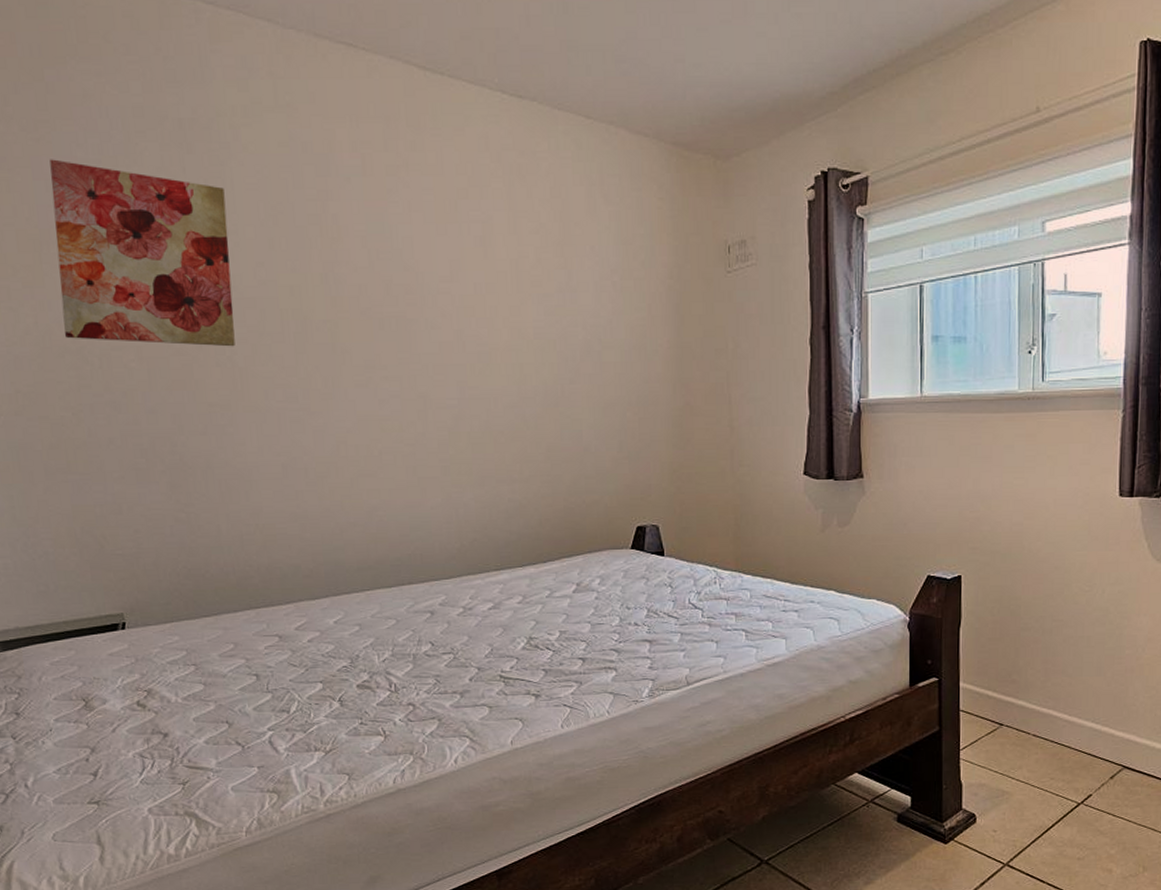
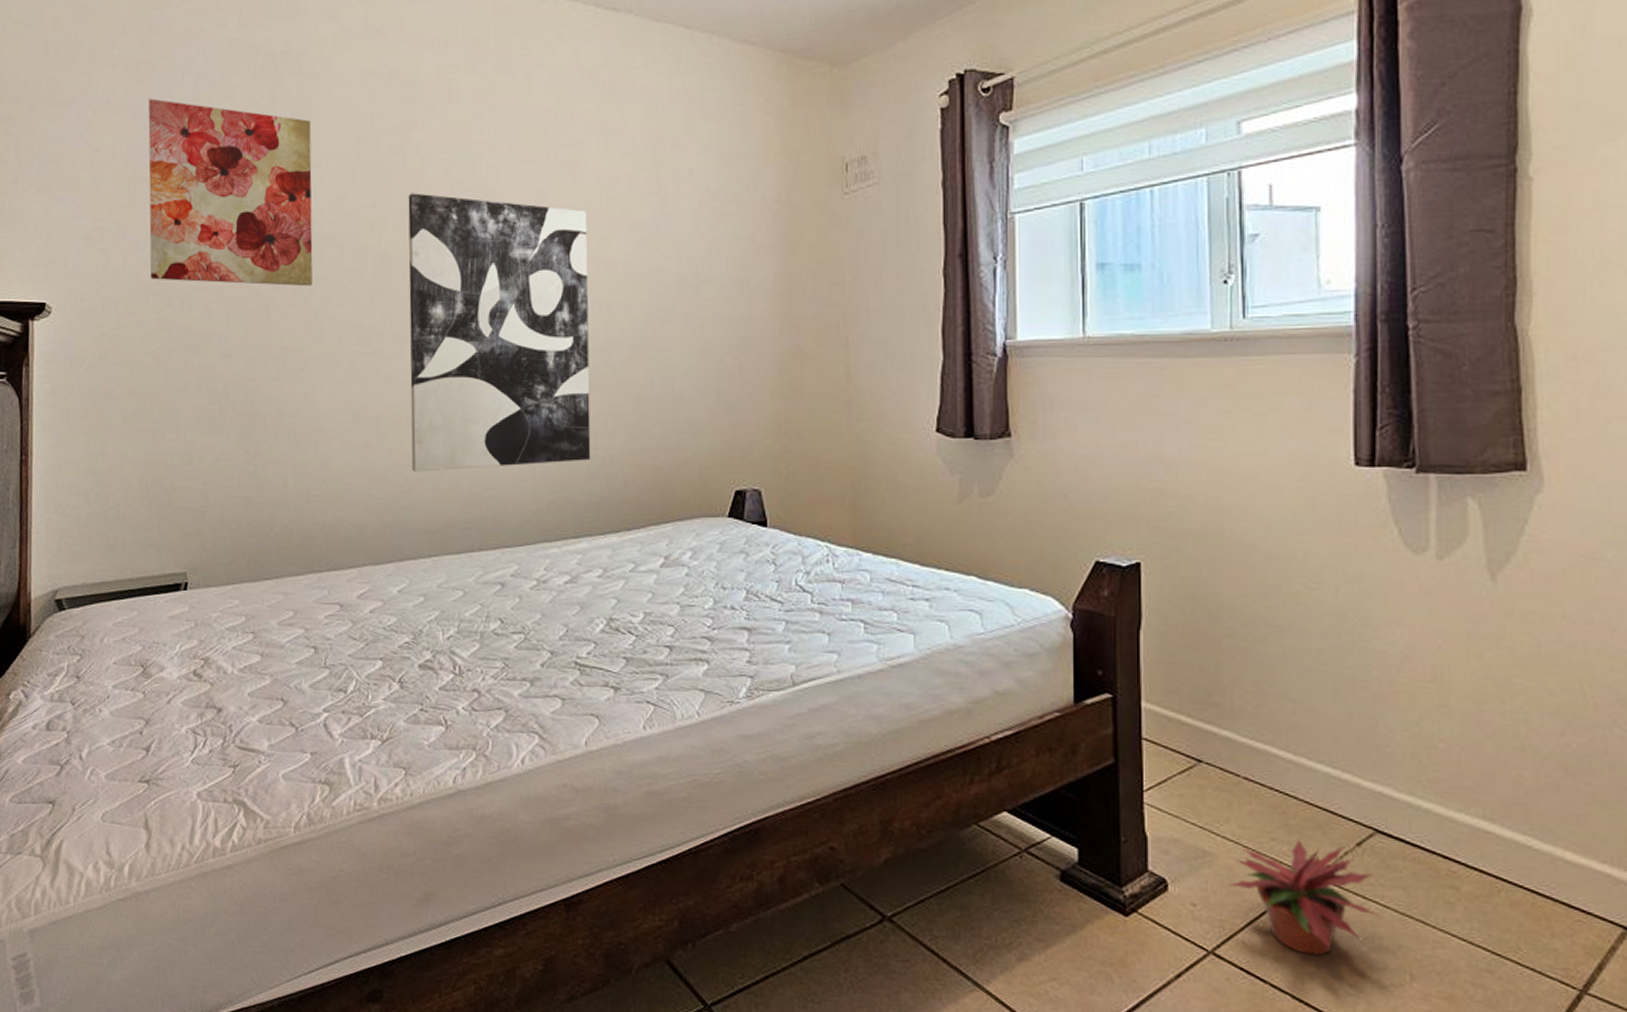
wall art: none [326,261,509,517] -> present [408,193,591,472]
potted plant: none [1020,777,1125,860] -> present [1228,839,1381,956]

